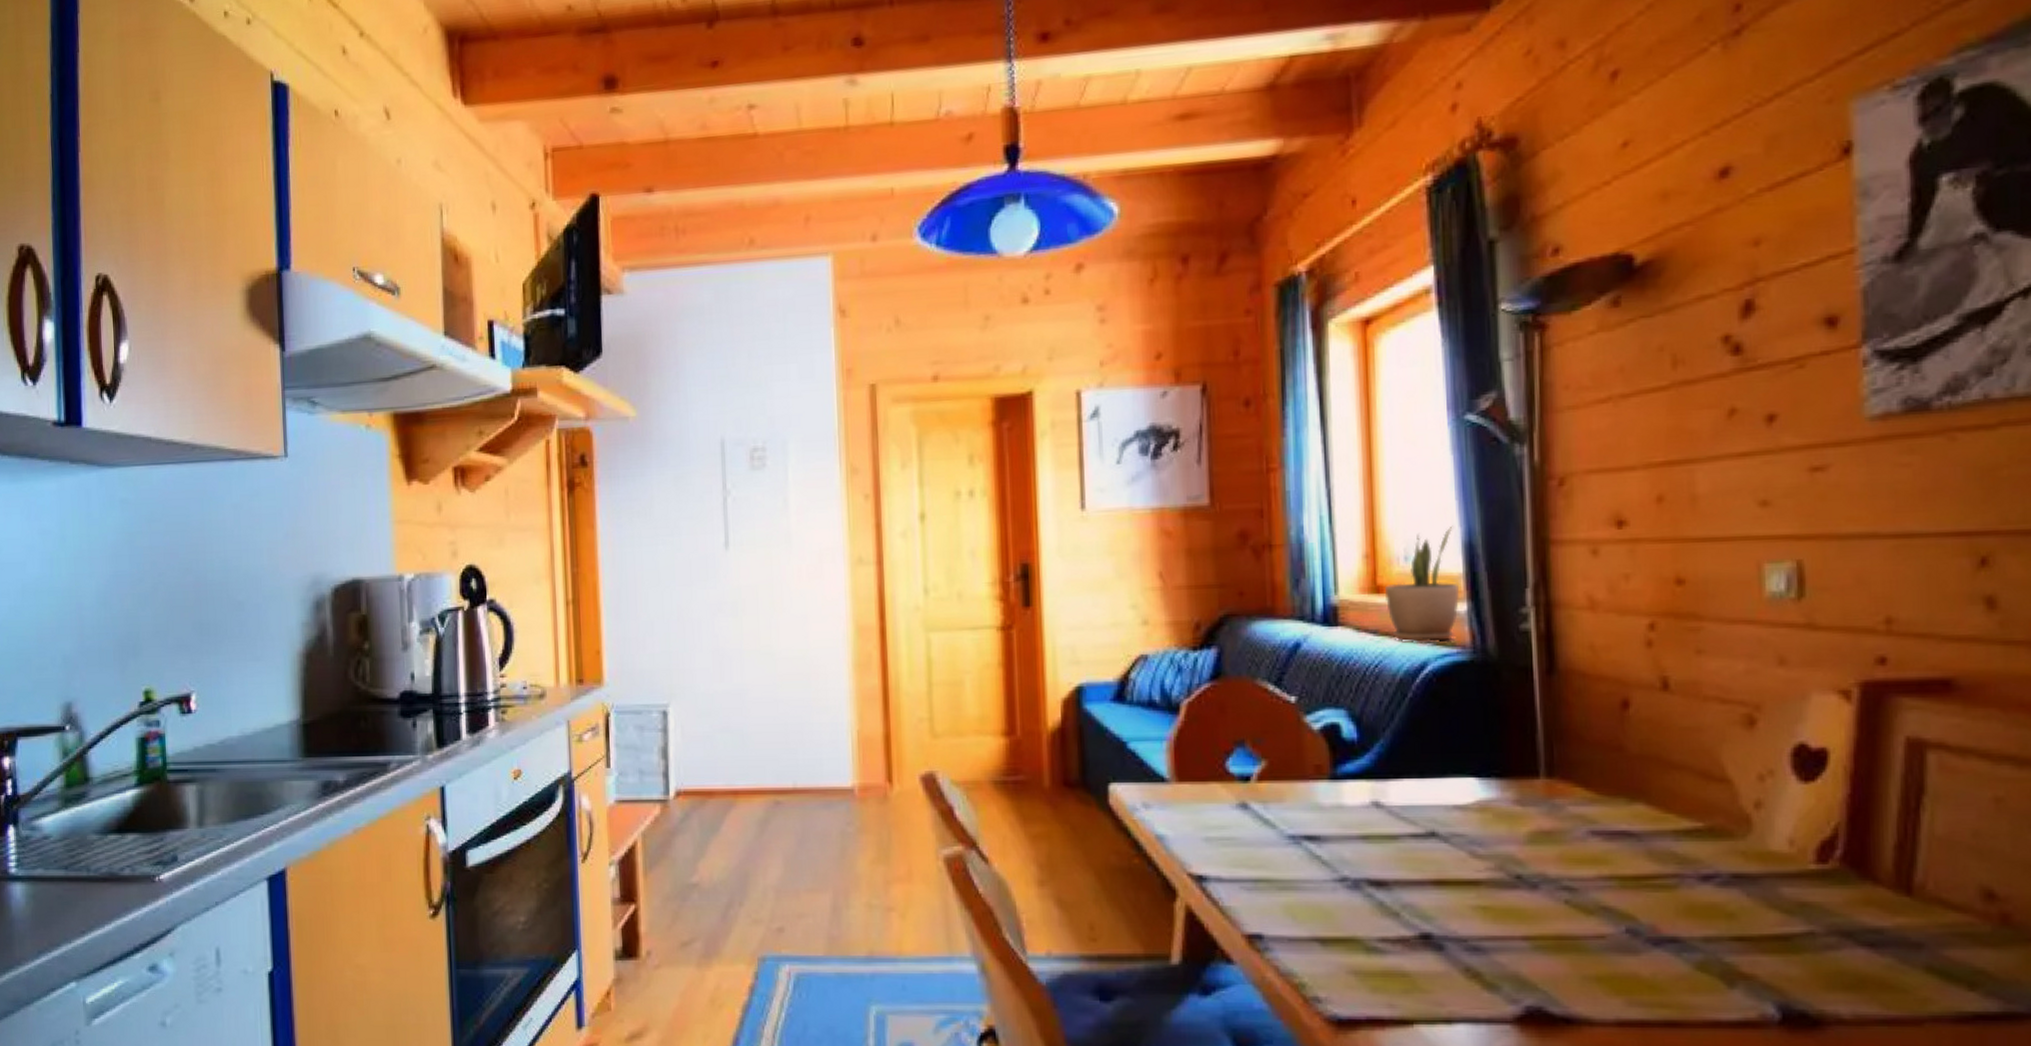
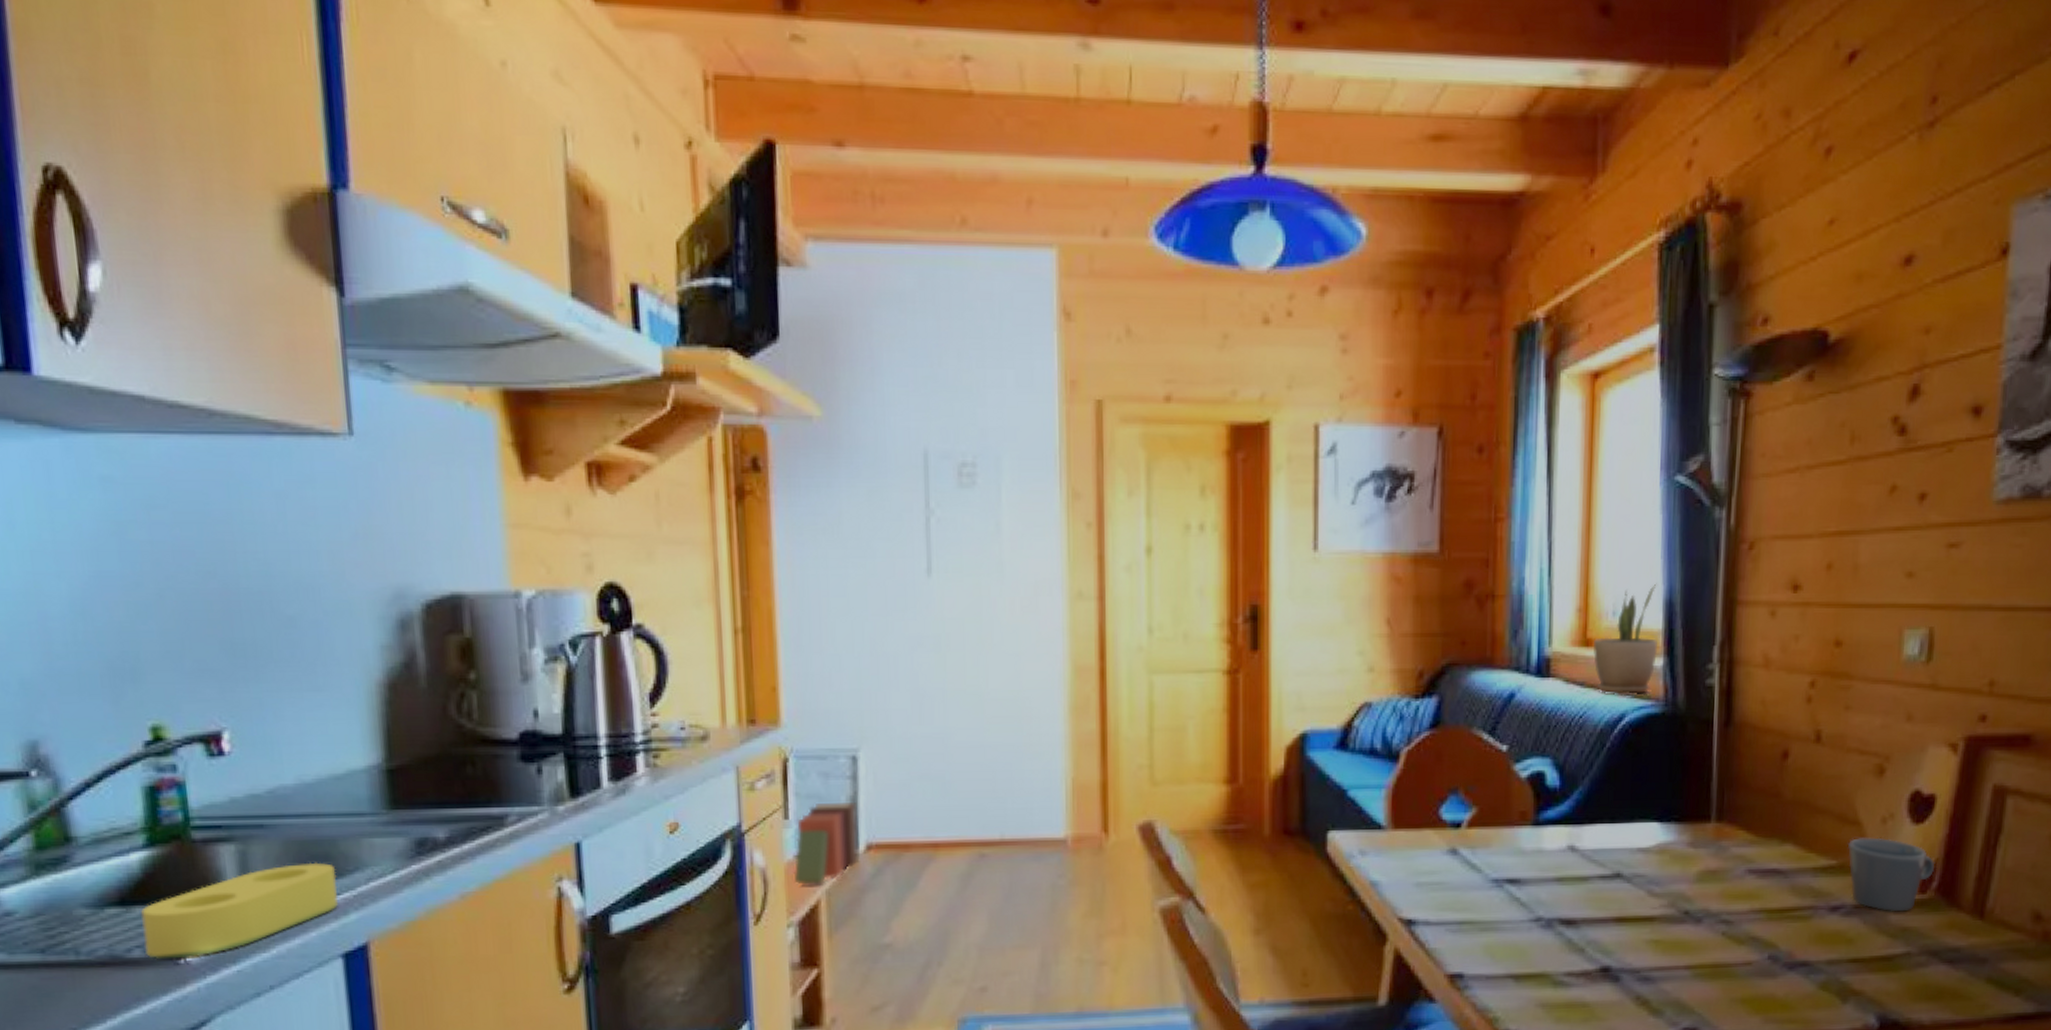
sponge: none [131,800,266,877] -> present [141,862,338,959]
books: none [614,753,669,827] -> present [793,803,858,885]
mug: none [1715,797,1836,884] -> present [1847,837,1935,912]

